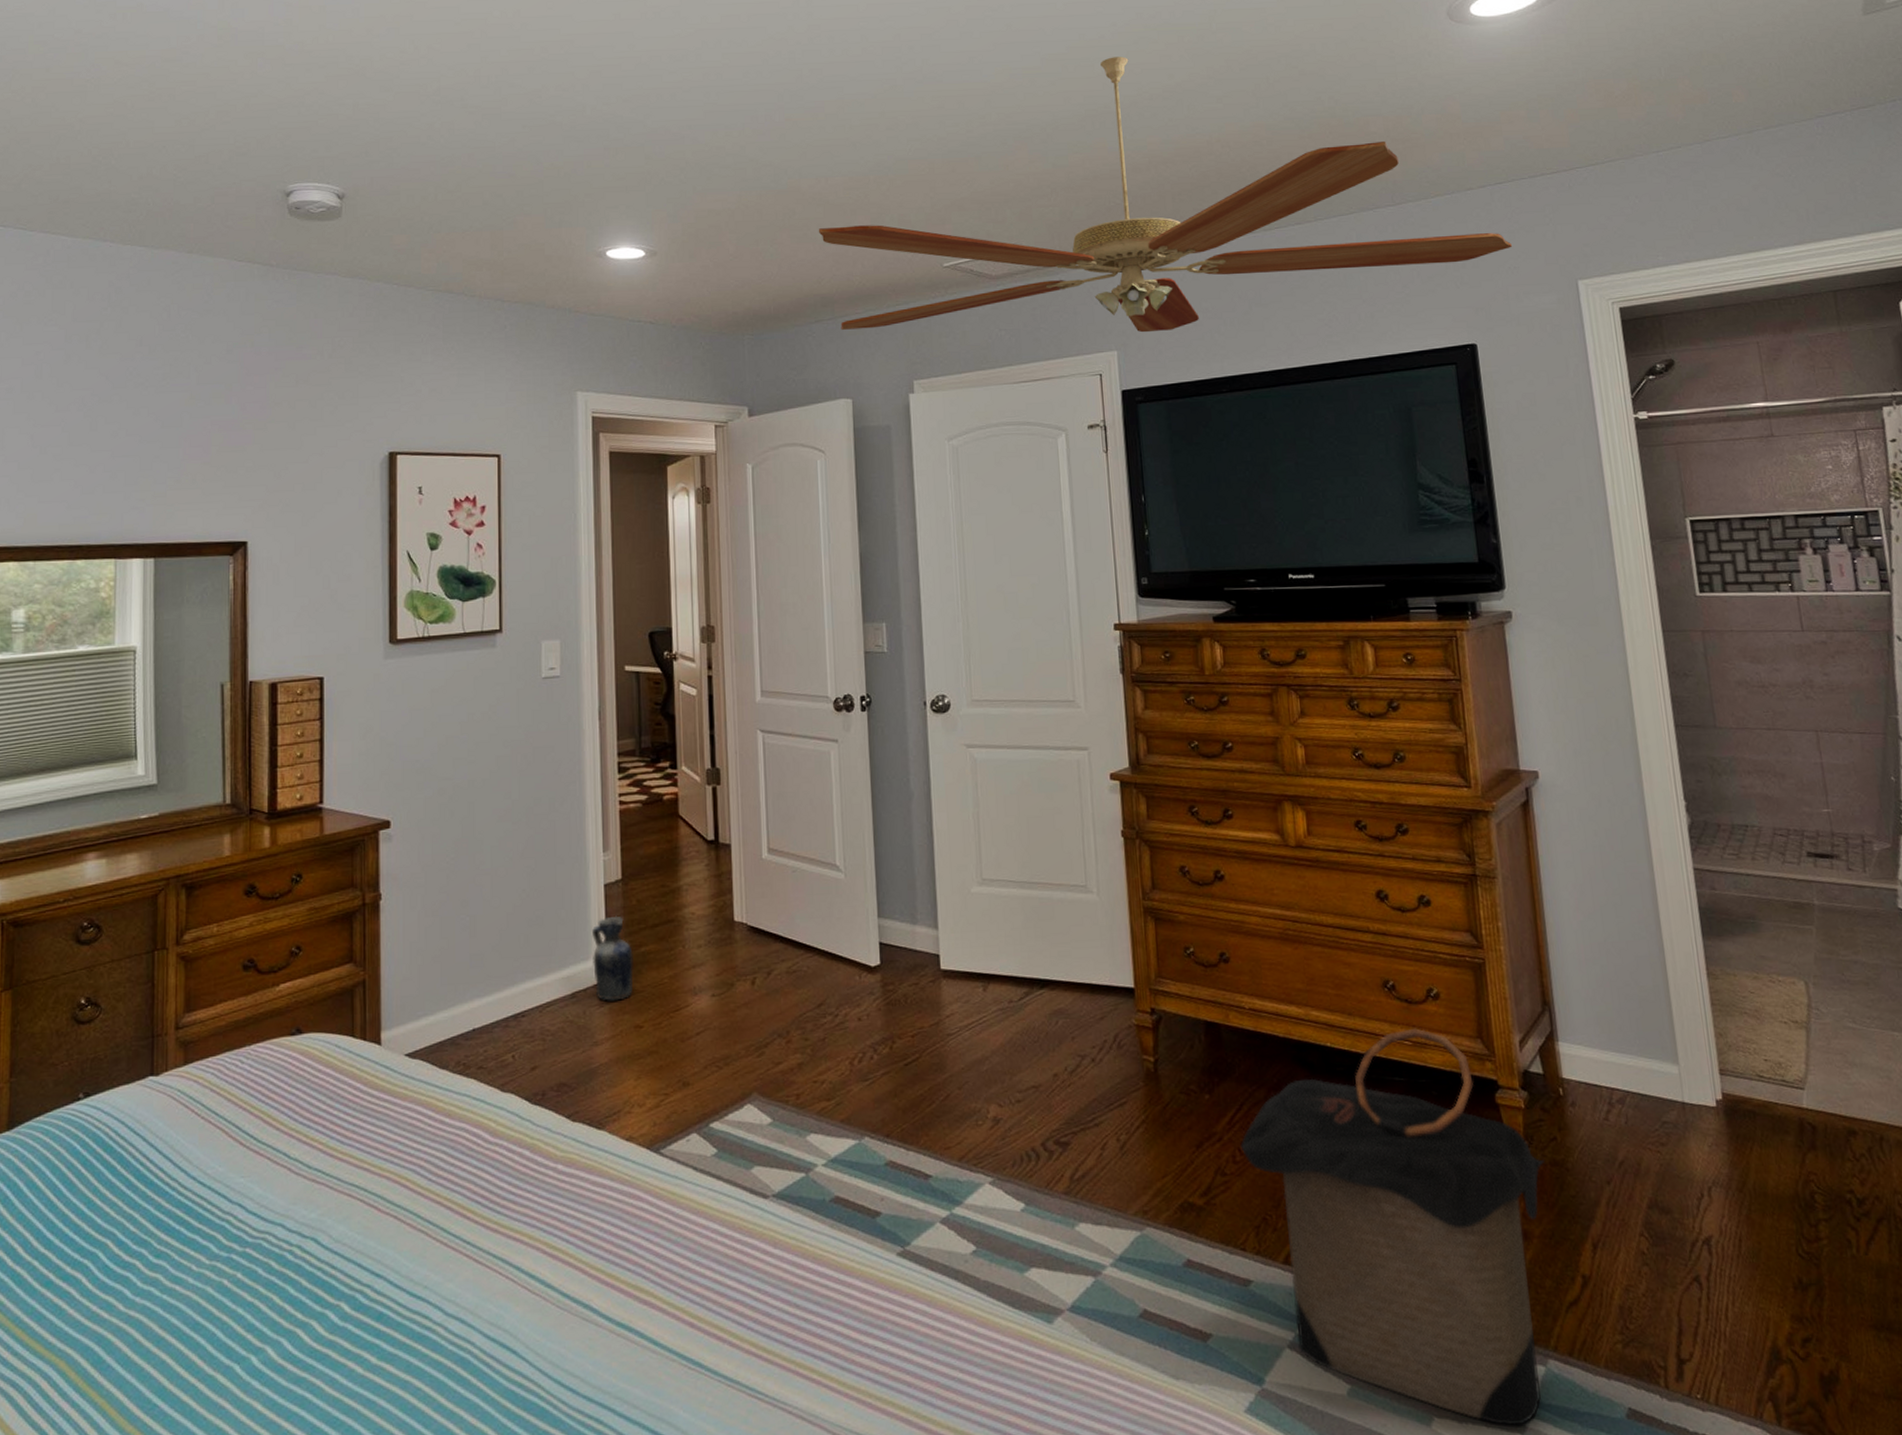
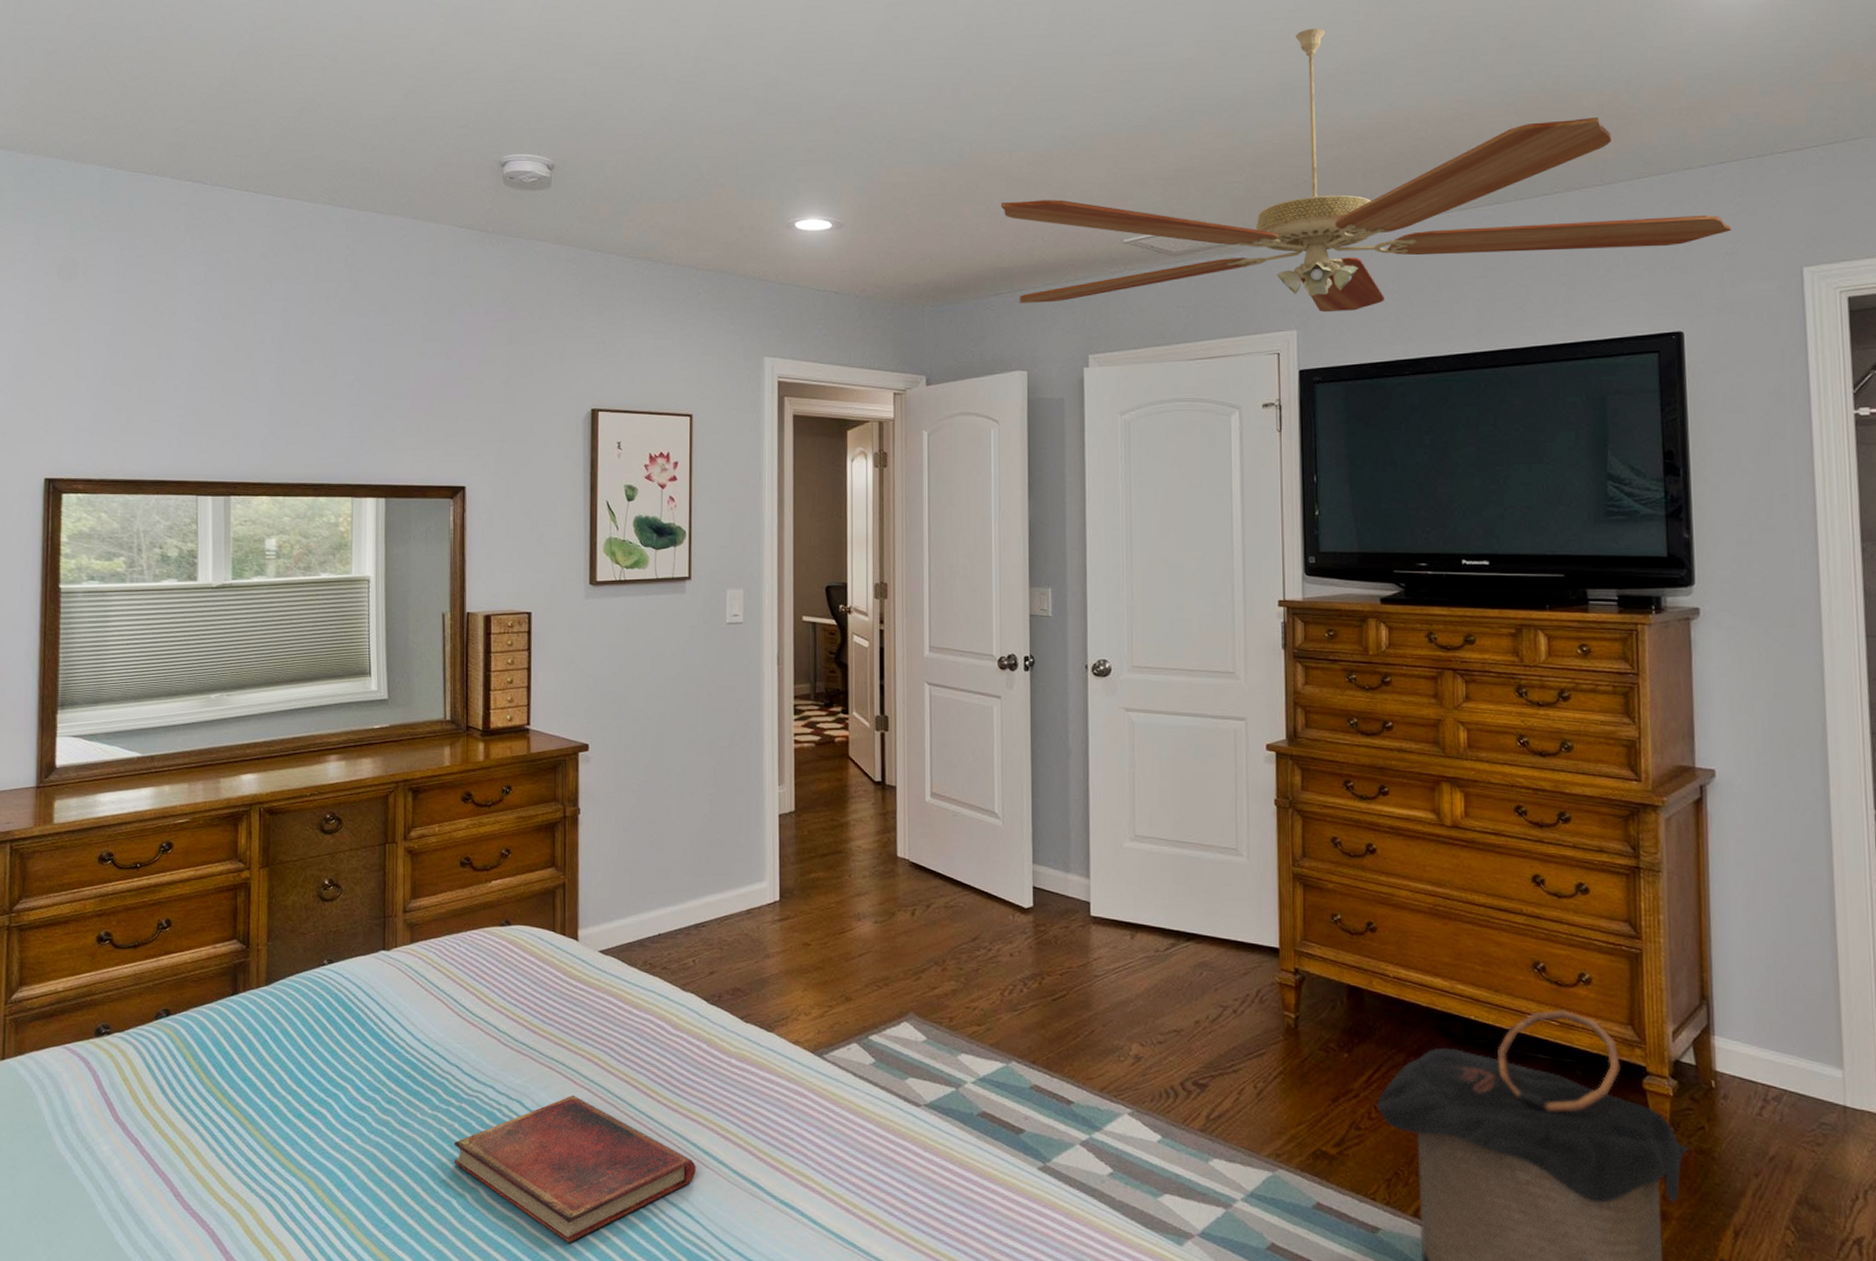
diary: none [236,1224,520,1402] -> present [453,1094,696,1243]
ceramic jug: present [592,915,633,1001] -> none [767,843,803,920]

